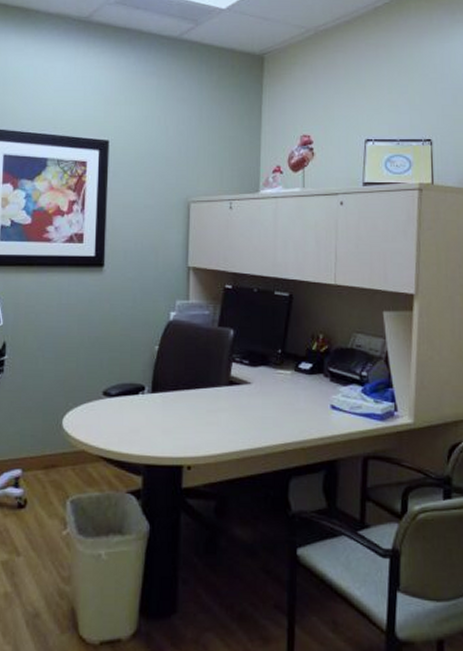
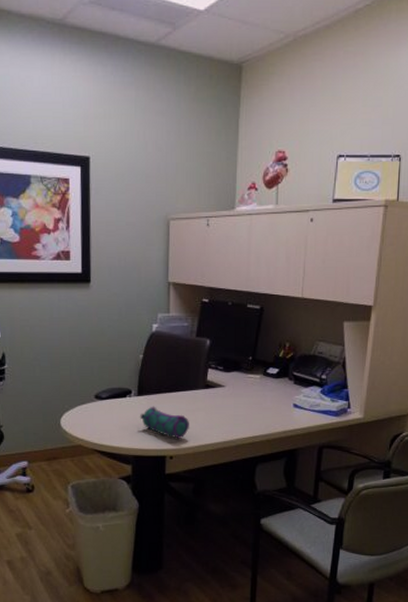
pencil case: none [154,405,210,445] -> present [140,406,189,439]

